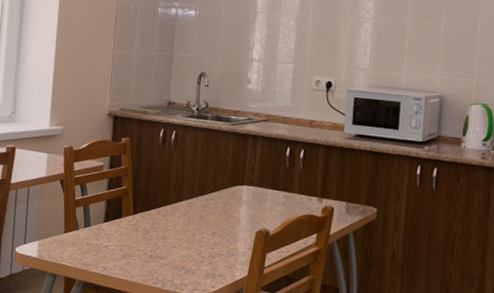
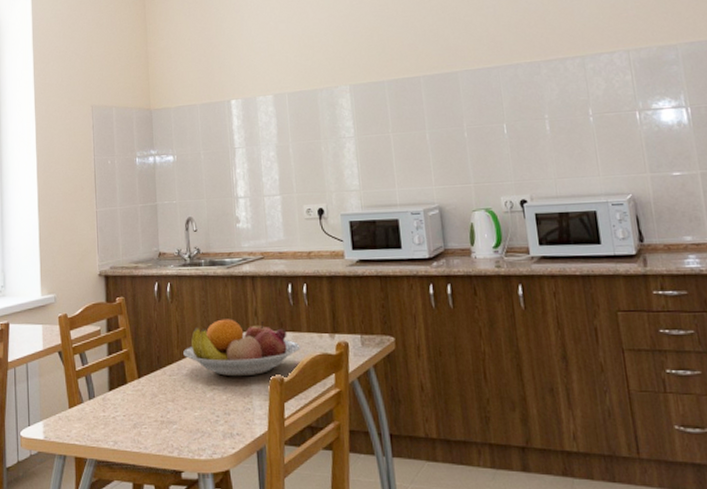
fruit bowl: none [179,171,289,226] -> present [183,319,300,377]

